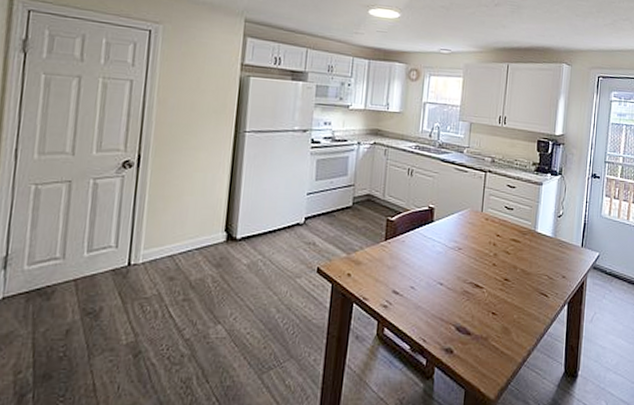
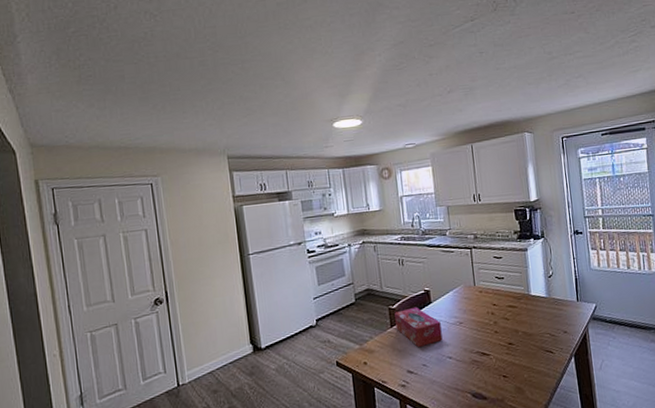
tissue box: none [390,223,439,268] -> present [394,306,443,348]

